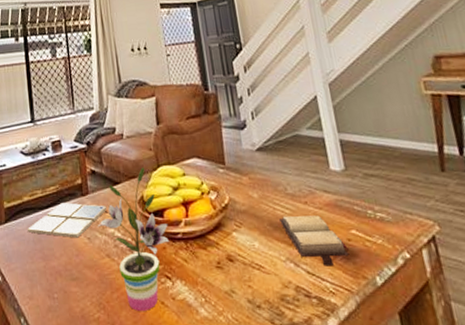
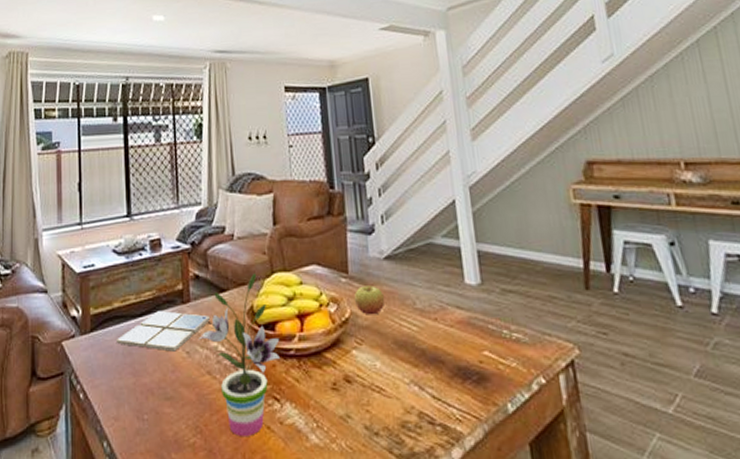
apple: none [231,174,260,201] -> present [354,285,385,315]
hardback book: present [279,215,350,266] -> none [405,333,480,391]

